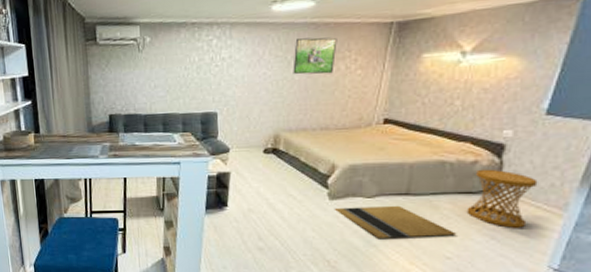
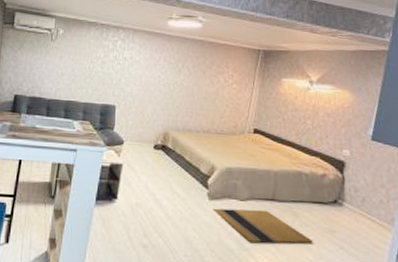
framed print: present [293,37,337,75] -> none [182,51,218,84]
side table: present [466,169,538,228] -> none [320,182,371,239]

